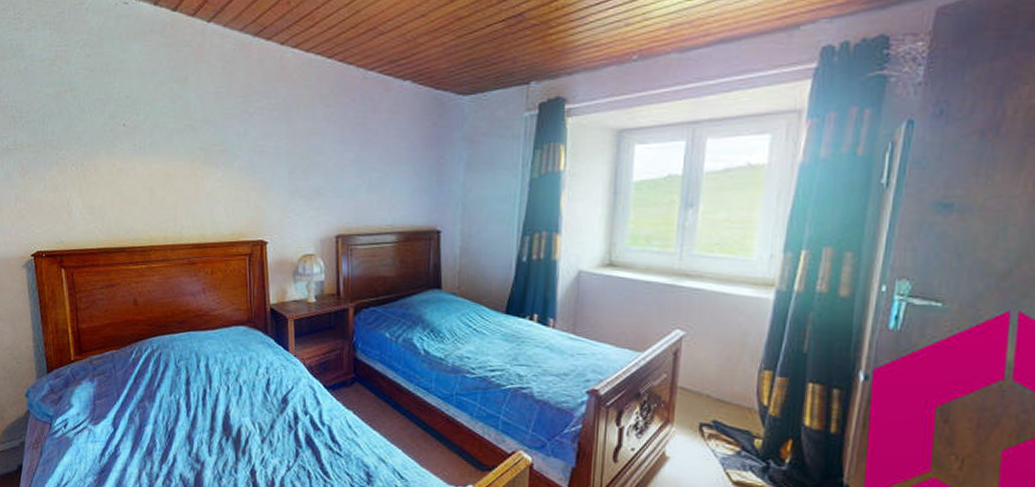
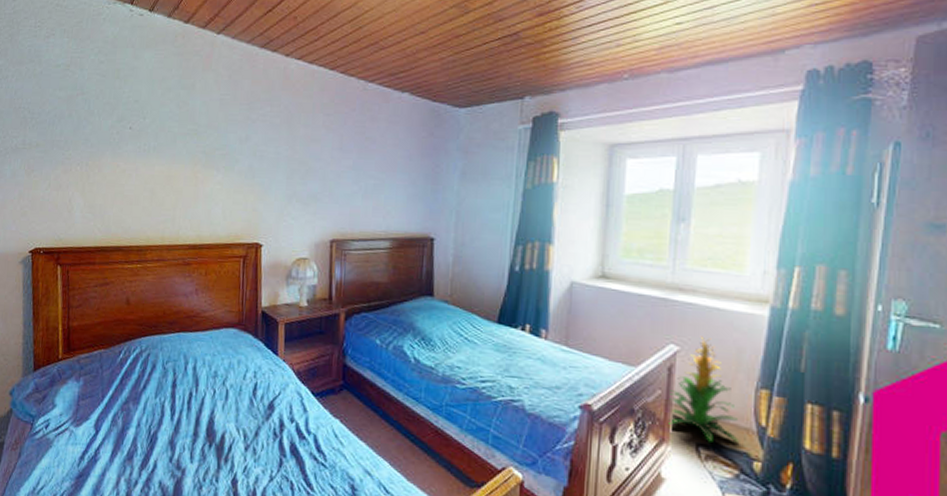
indoor plant: none [673,320,741,422] -> present [668,336,738,443]

